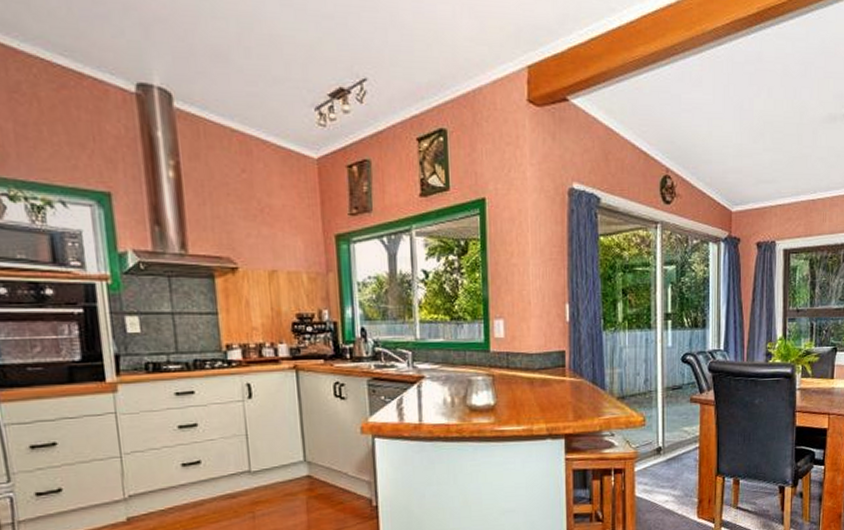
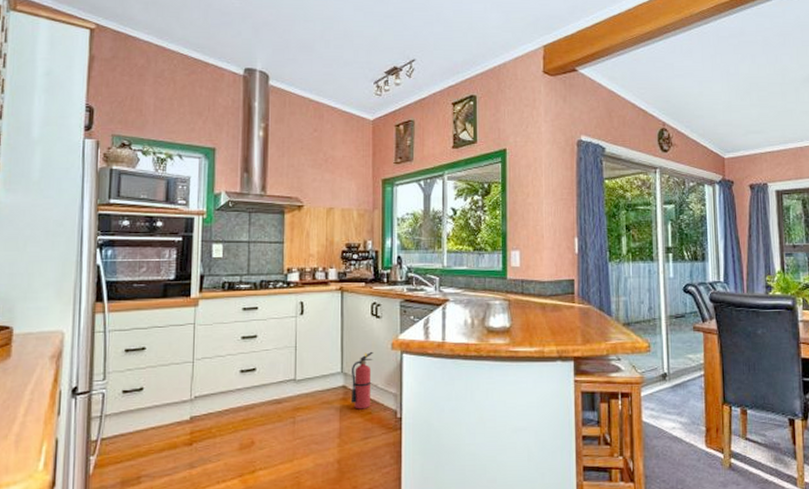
fire extinguisher: none [315,436,341,500] -> present [351,351,373,410]

